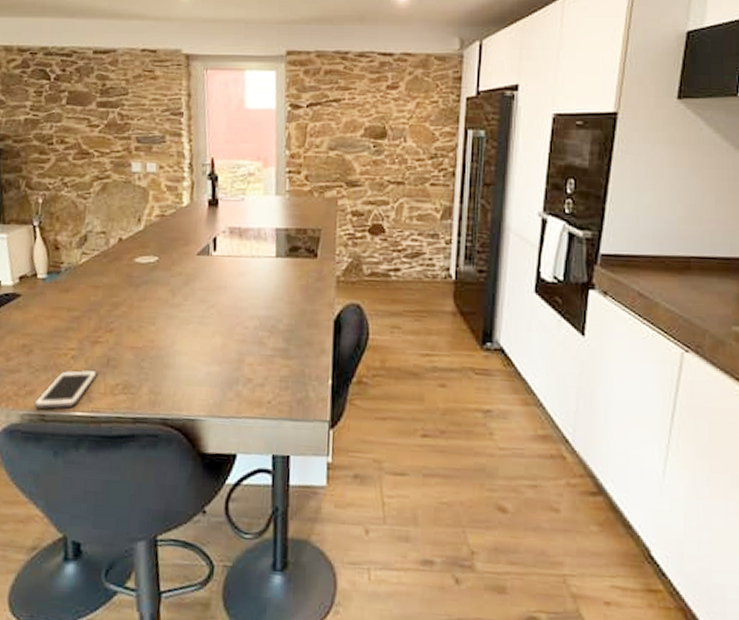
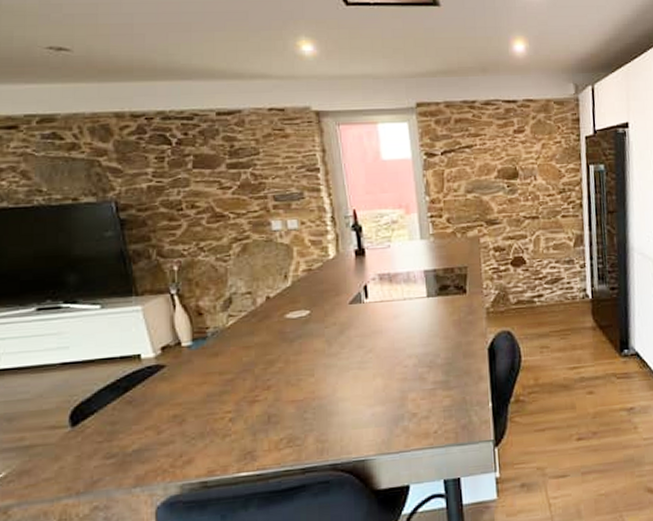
cell phone: present [34,369,98,410] -> none [193,428,259,477]

